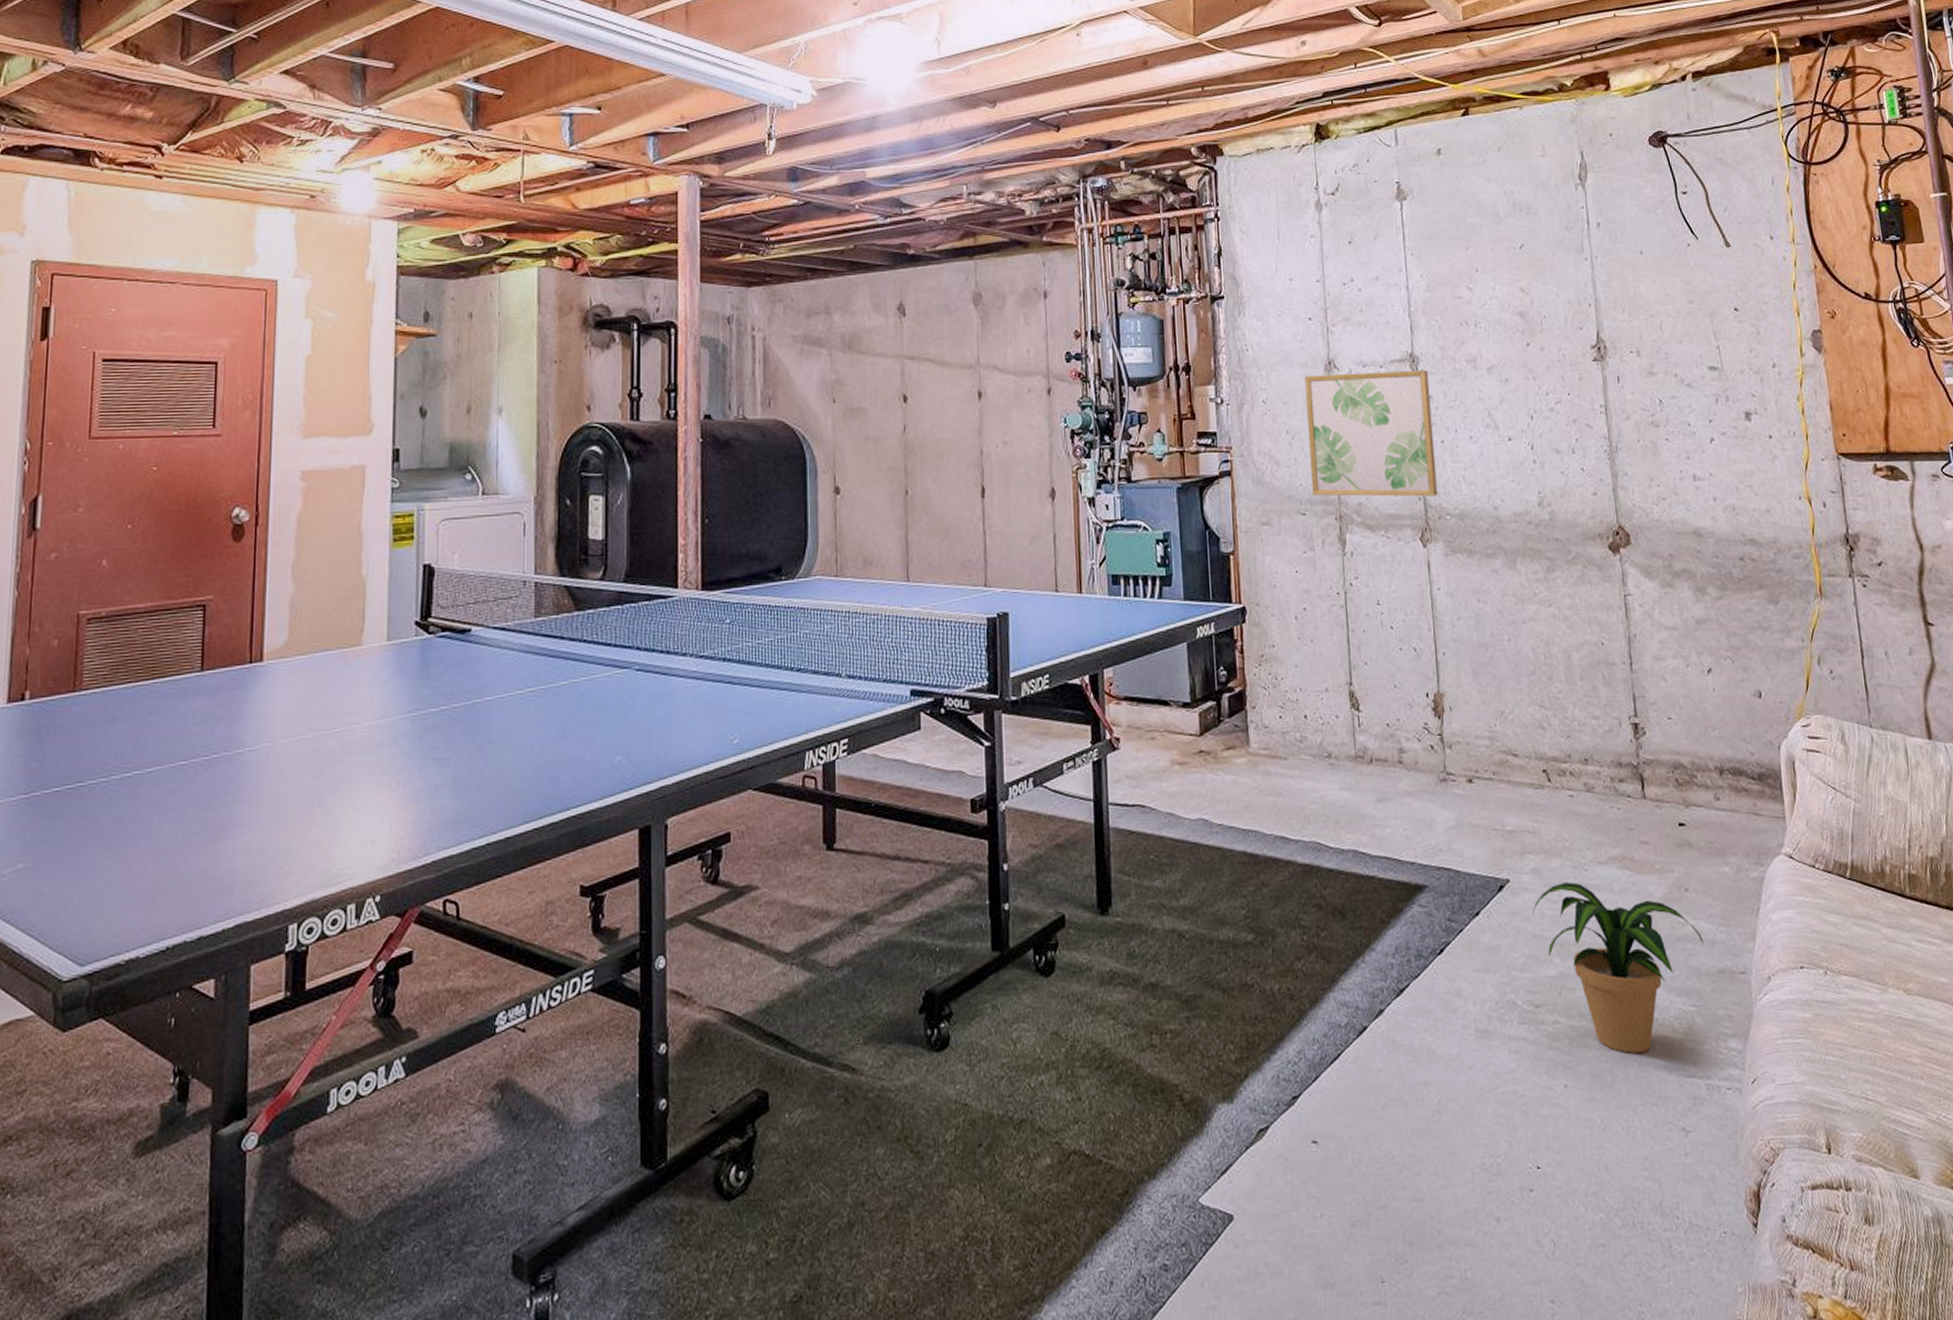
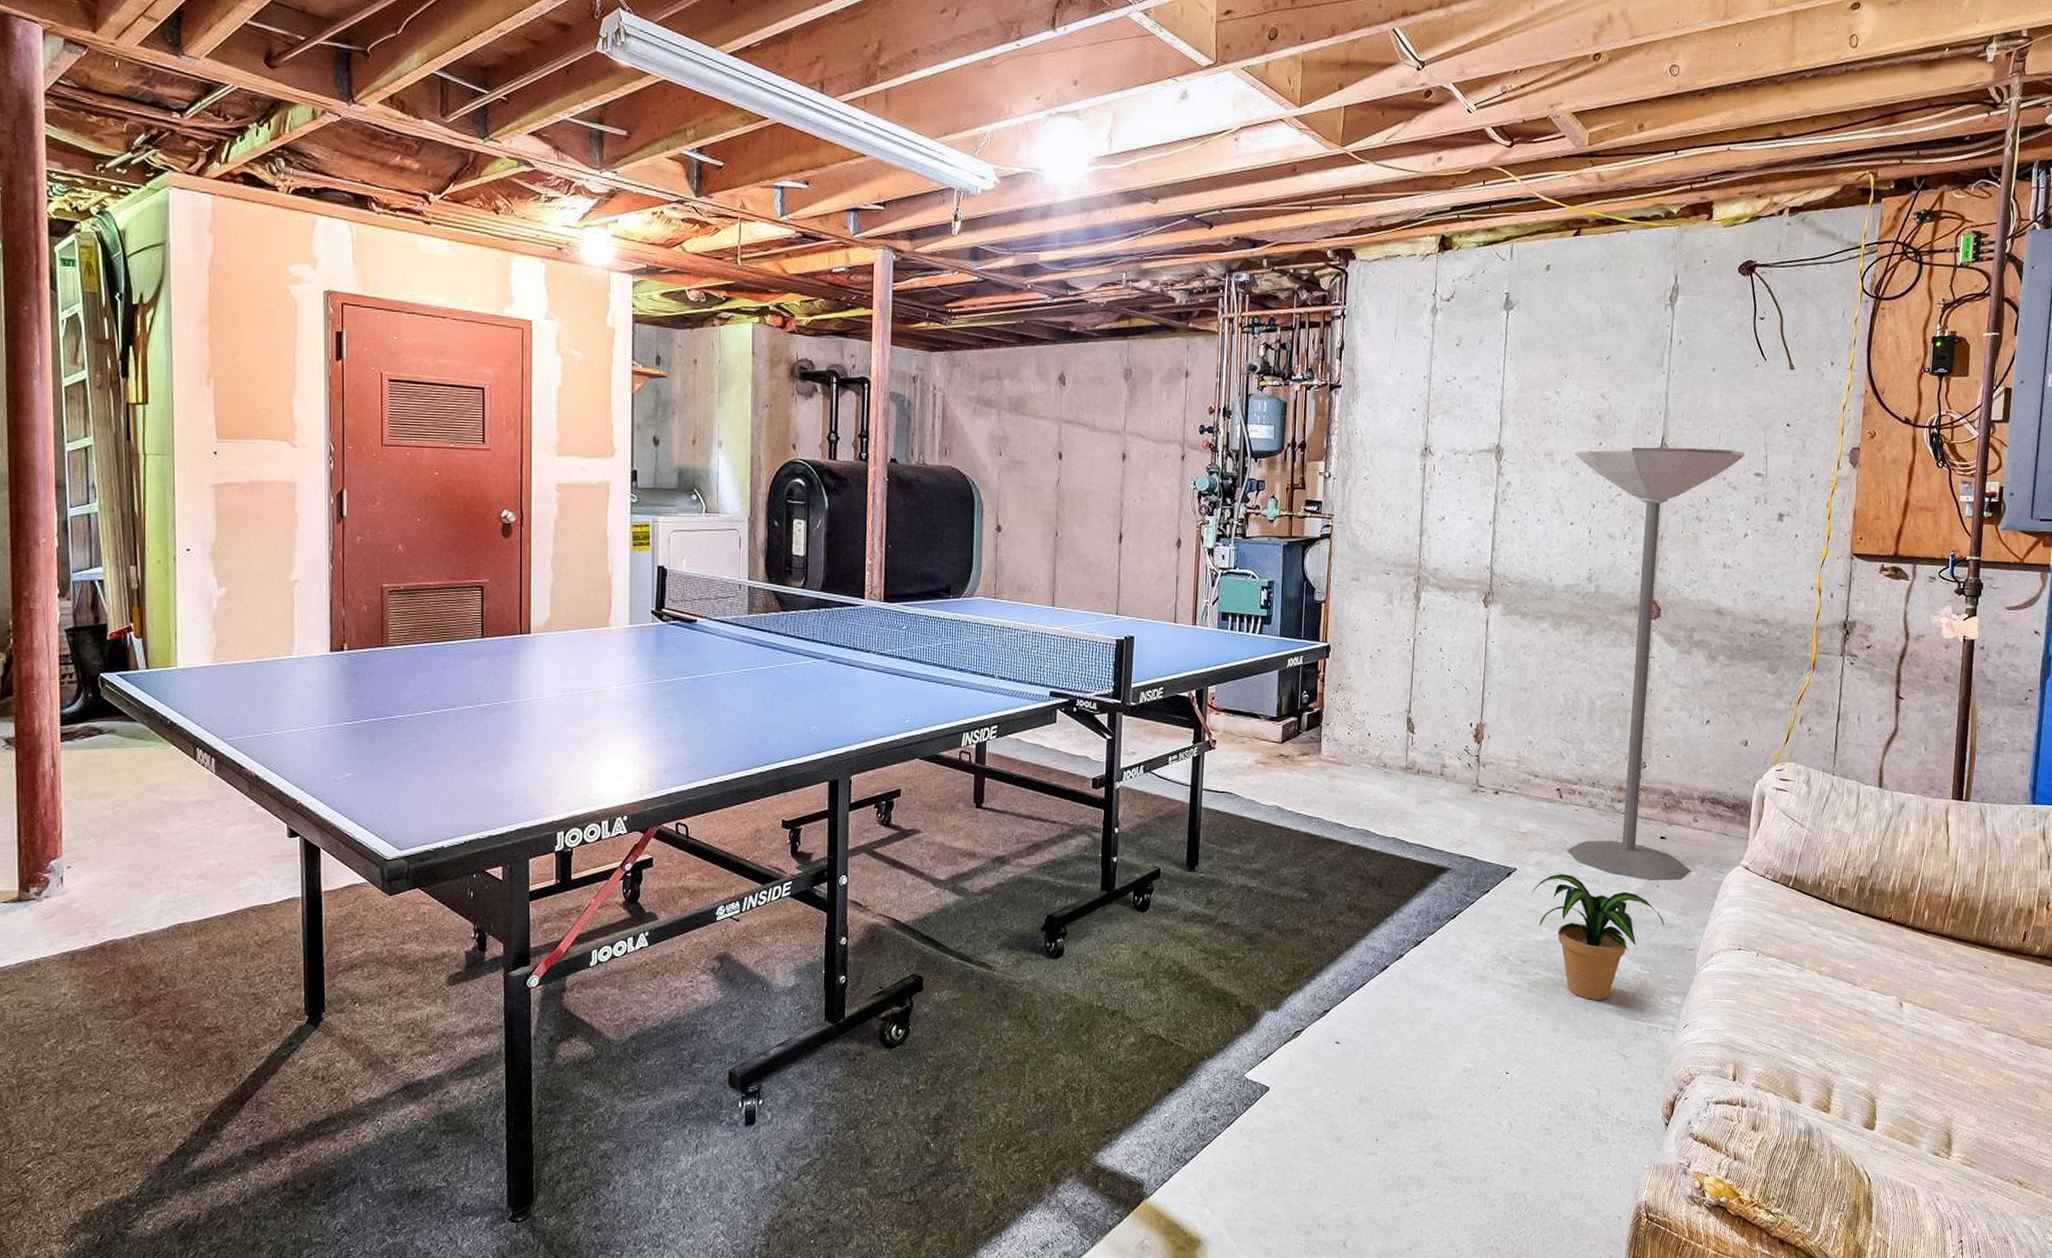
wall art: present [1304,369,1438,497] -> none [1397,458,1510,567]
floor lamp: none [1499,342,1724,883] -> present [1567,447,1745,881]

